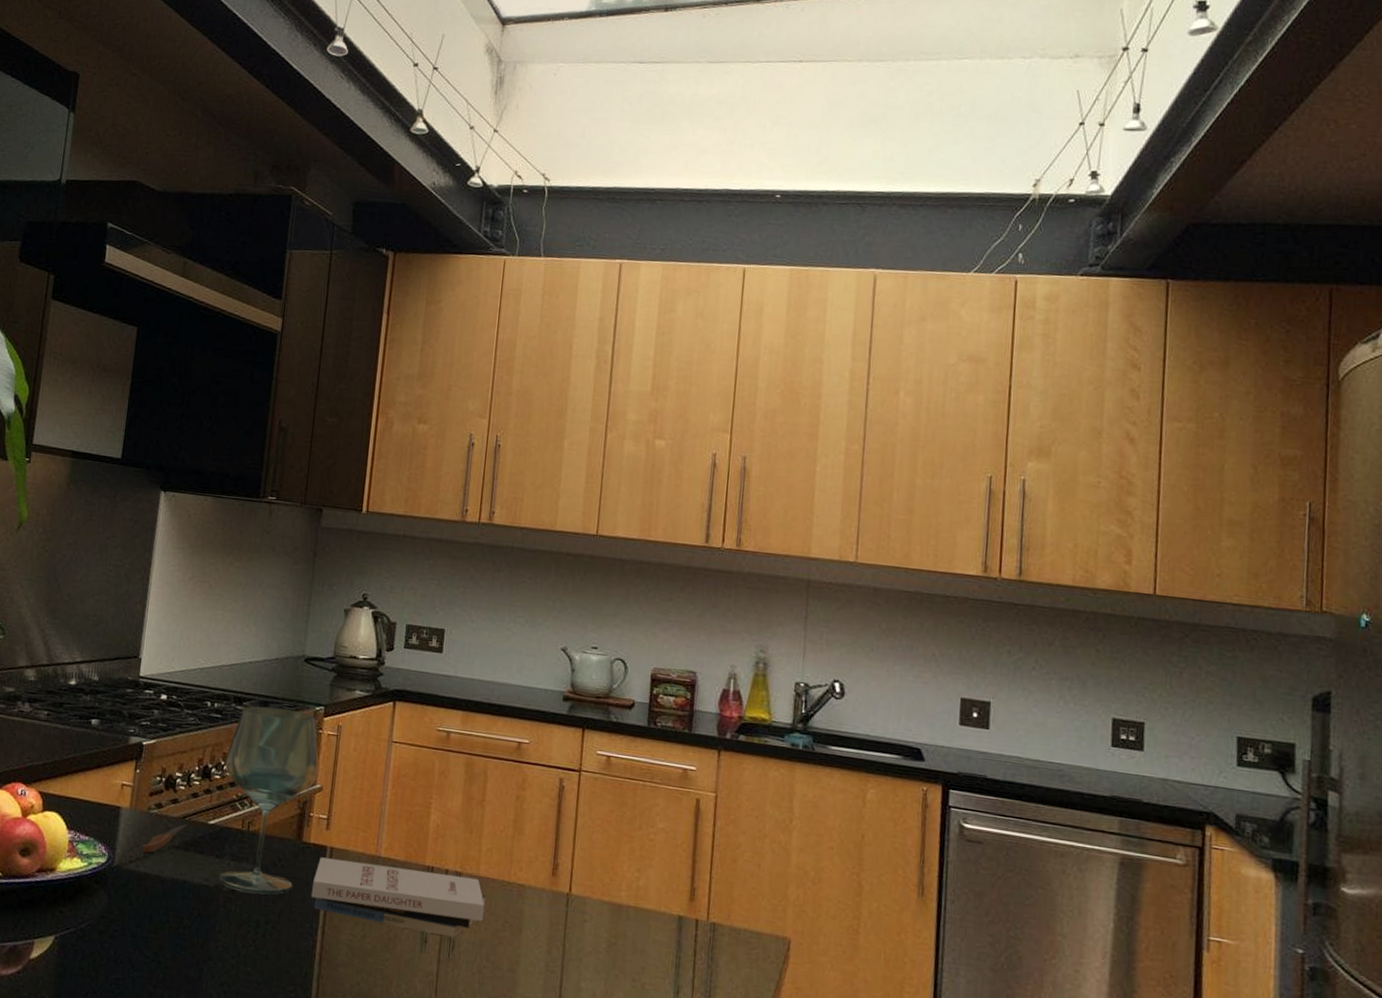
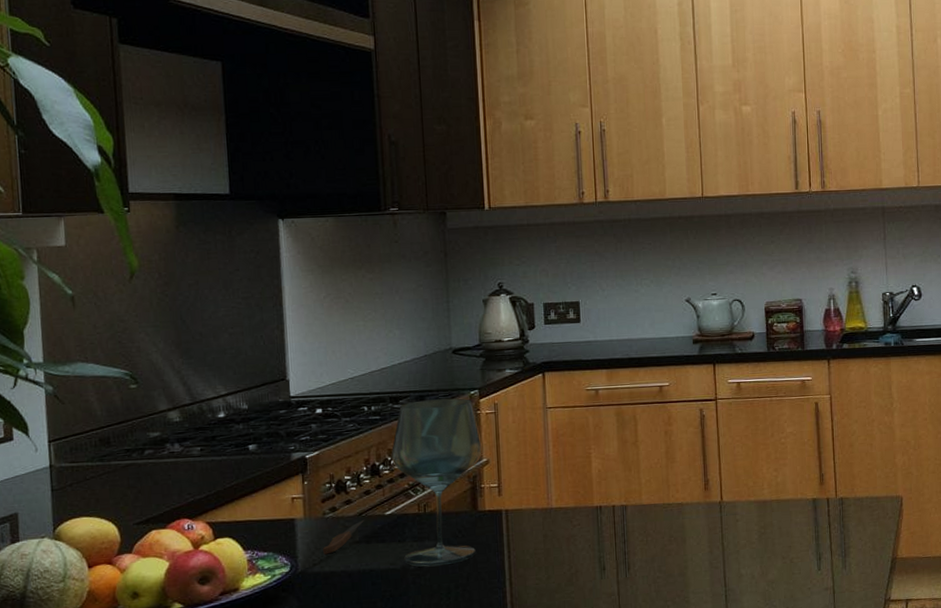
books: present [310,857,486,938] -> none [493,507,652,566]

